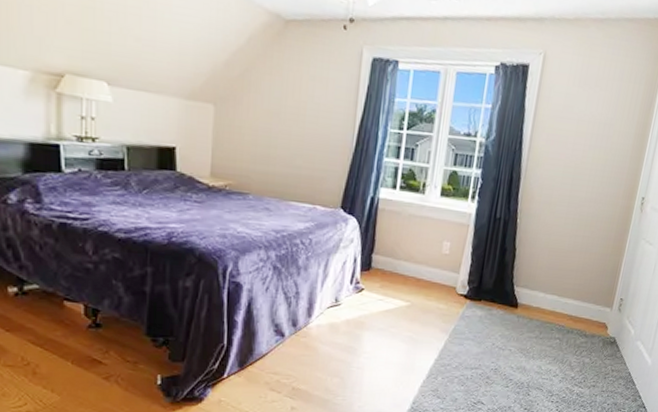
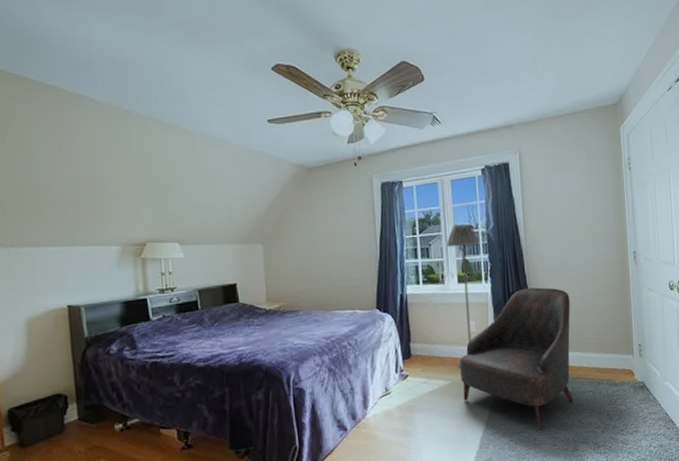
armchair: none [420,216,561,369] -> present [460,287,574,430]
floor lamp: none [422,127,476,290] -> present [446,223,480,367]

